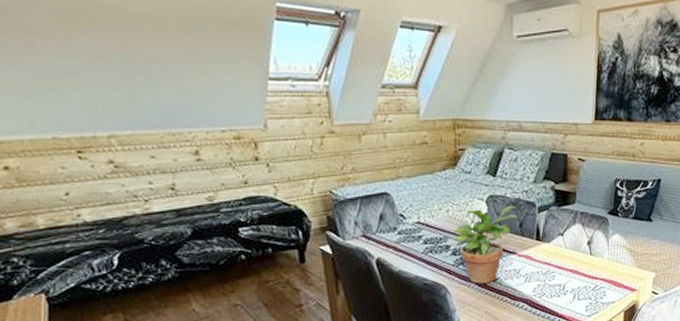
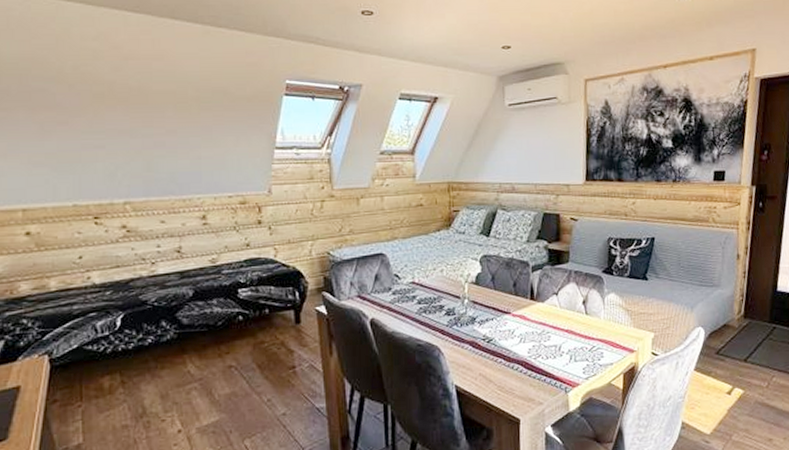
potted plant: present [452,205,518,284] -> none [446,264,512,345]

